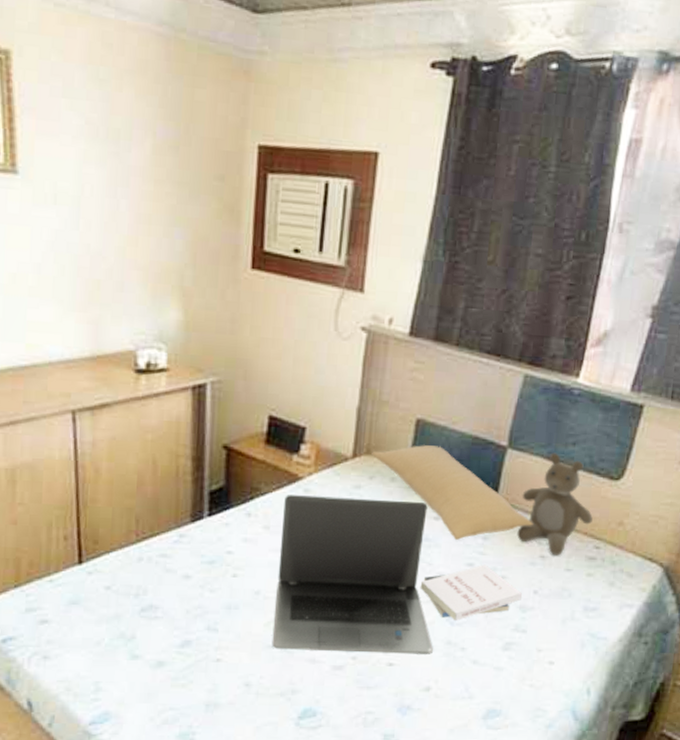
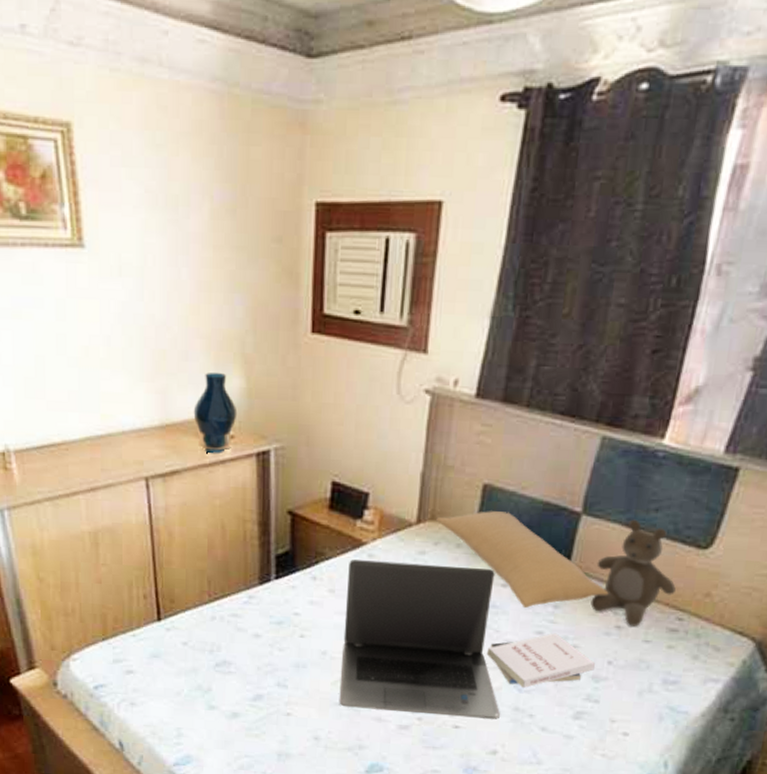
vase: none [127,303,174,388] -> present [193,372,238,455]

